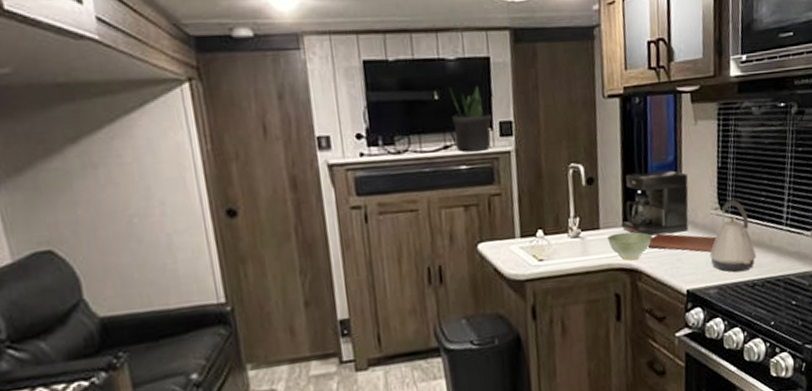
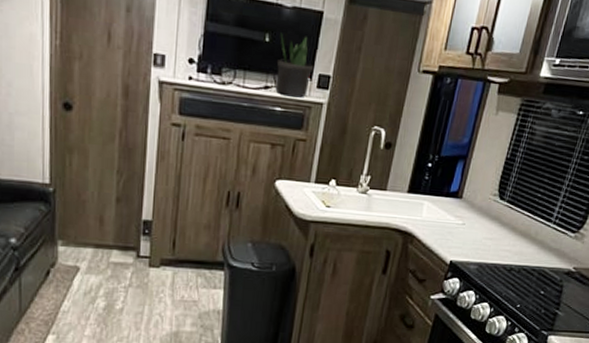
bowl: present [607,232,652,261] -> none [391,197,431,225]
coffee maker: present [622,170,689,235] -> none [406,146,478,209]
cutting board: present [648,233,717,253] -> none [426,206,489,233]
kettle: present [709,200,756,272] -> none [478,190,522,255]

